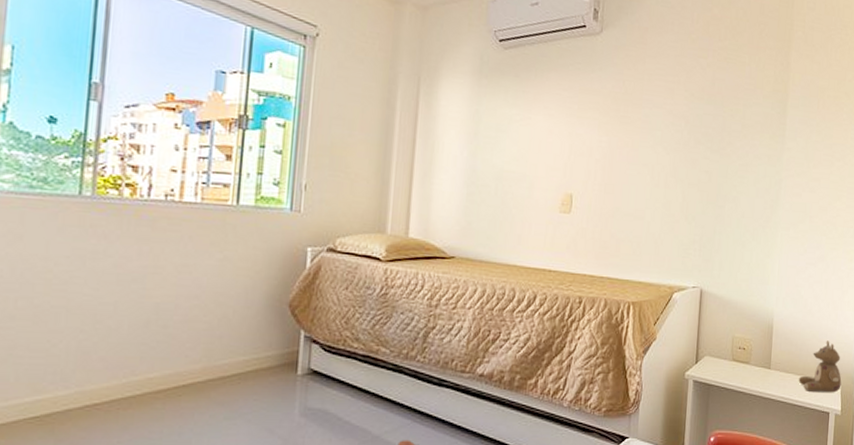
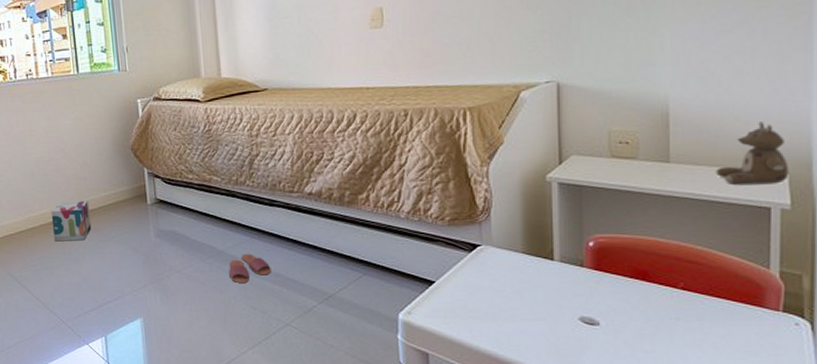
letter cube: none [159,363,221,417] -> present [50,199,92,242]

